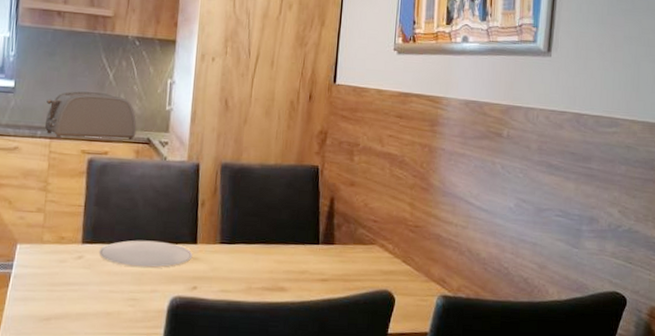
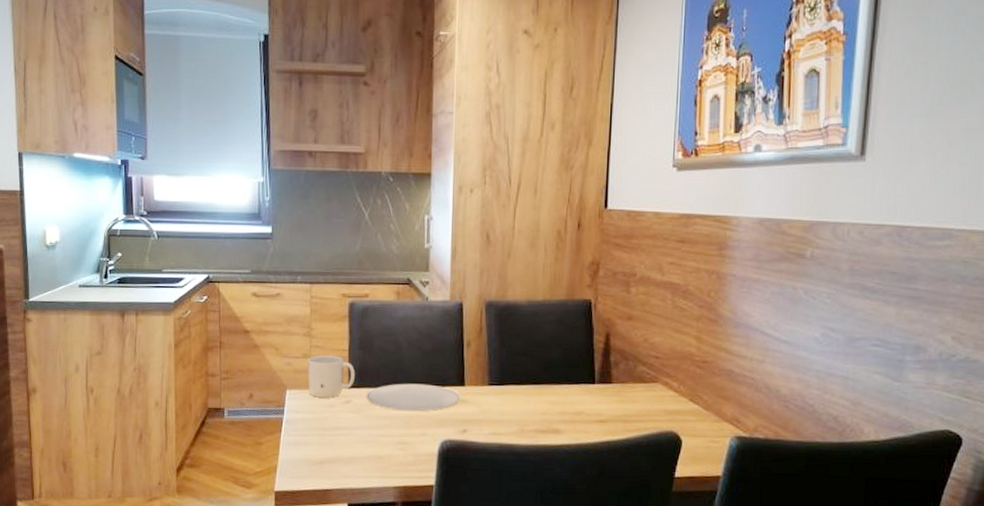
mug: none [40,210,90,253] -> present [307,355,356,398]
toaster: present [44,91,137,141] -> none [304,233,396,283]

